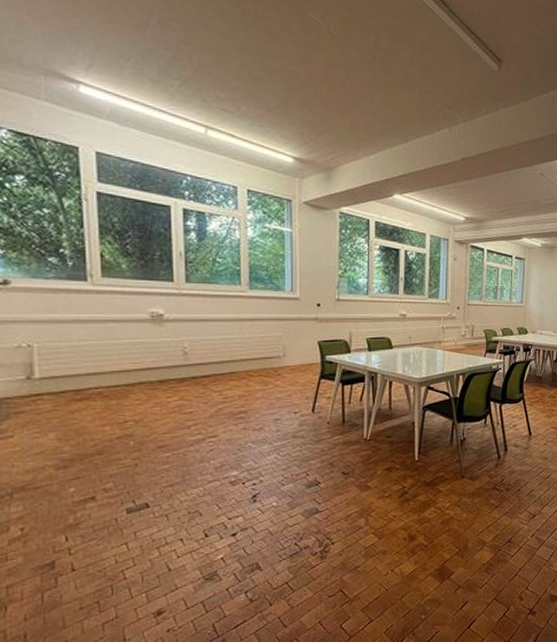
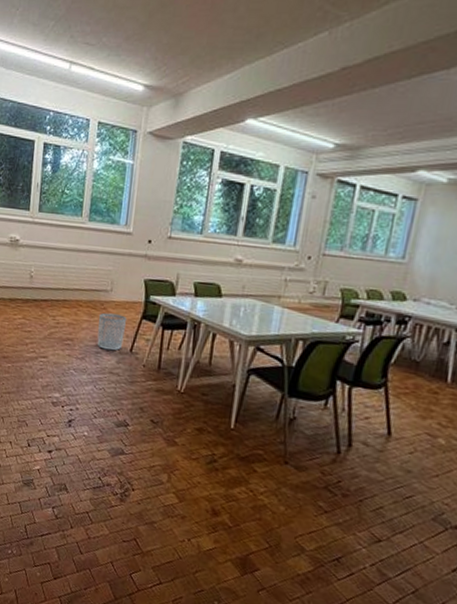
waste bin: none [273,378,305,415] -> present [97,312,127,351]

